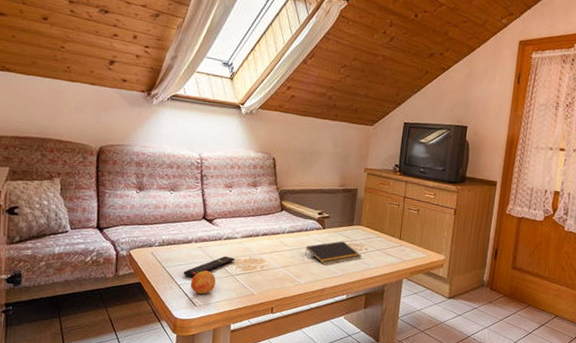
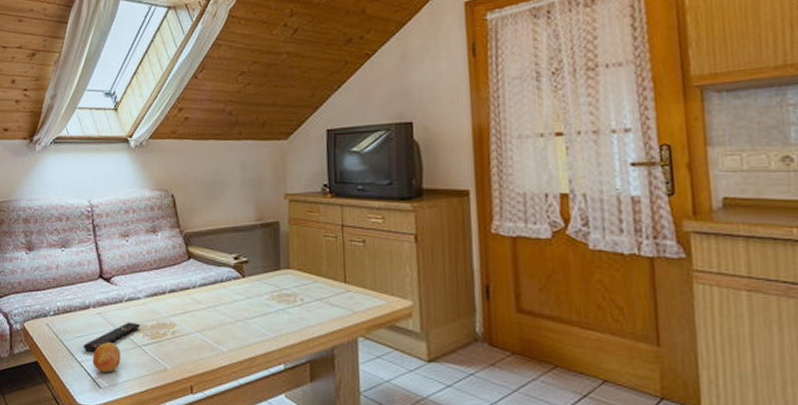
notepad: present [305,241,361,265] -> none [224,291,297,325]

